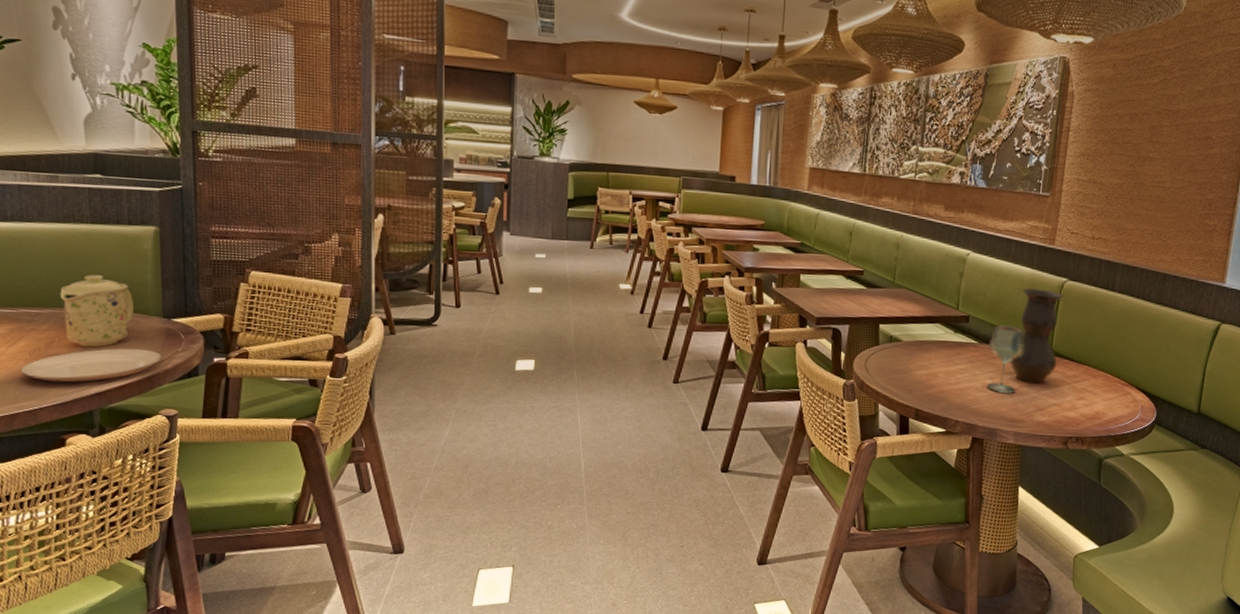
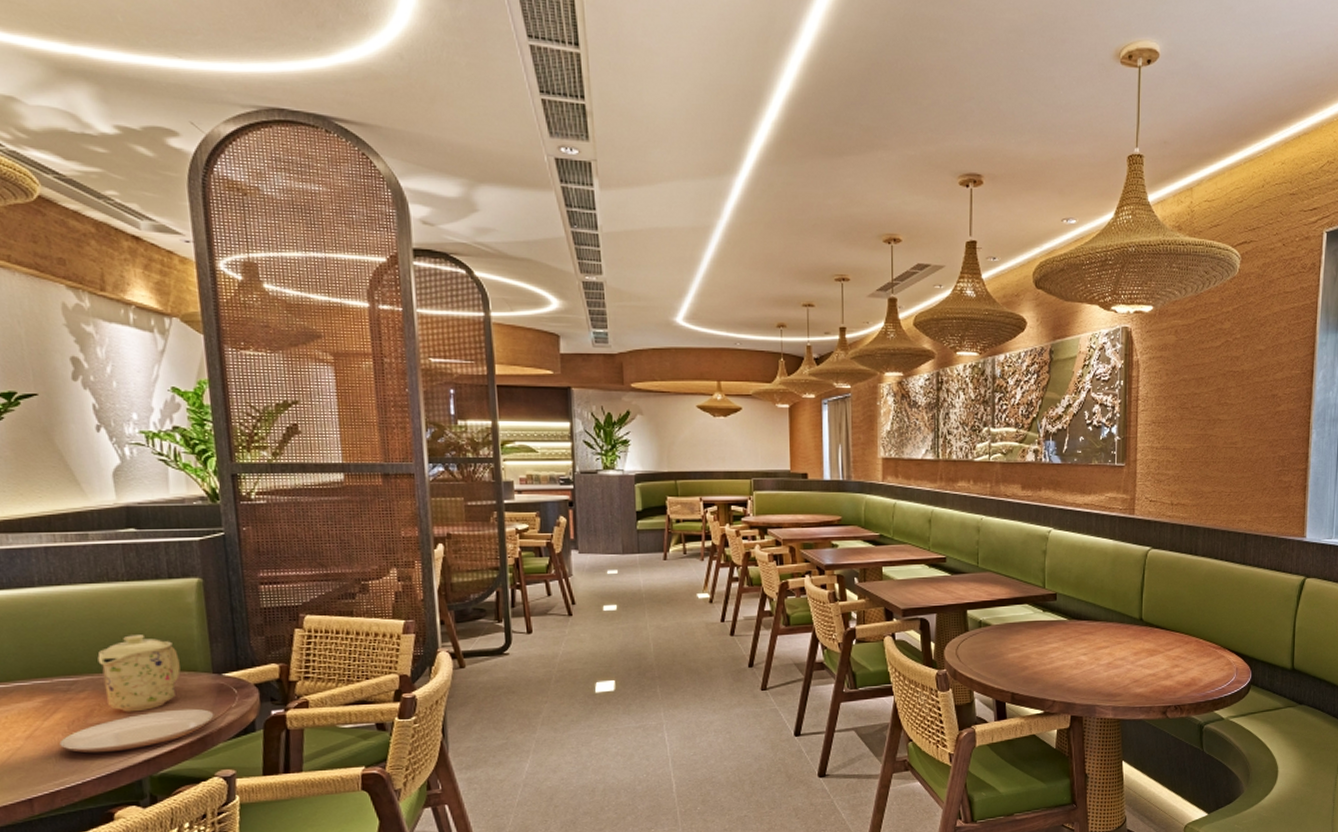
wine glass: present [987,324,1025,393] -> none [1079,599,1115,668]
vase: present [1010,288,1064,384] -> none [1101,560,1148,656]

